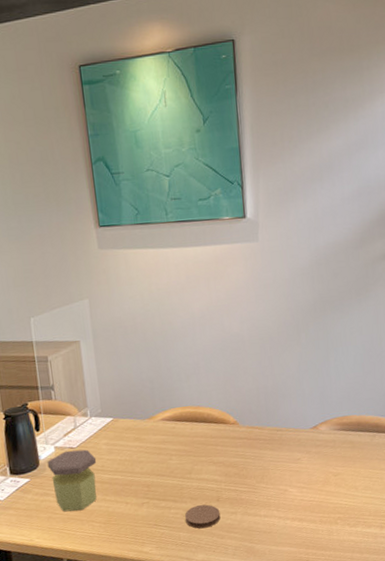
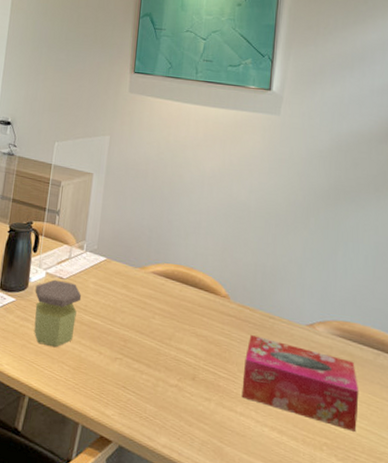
coaster: present [184,504,221,529] -> none [154,378,193,408]
tissue box: none [261,447,363,503] -> present [241,335,359,432]

